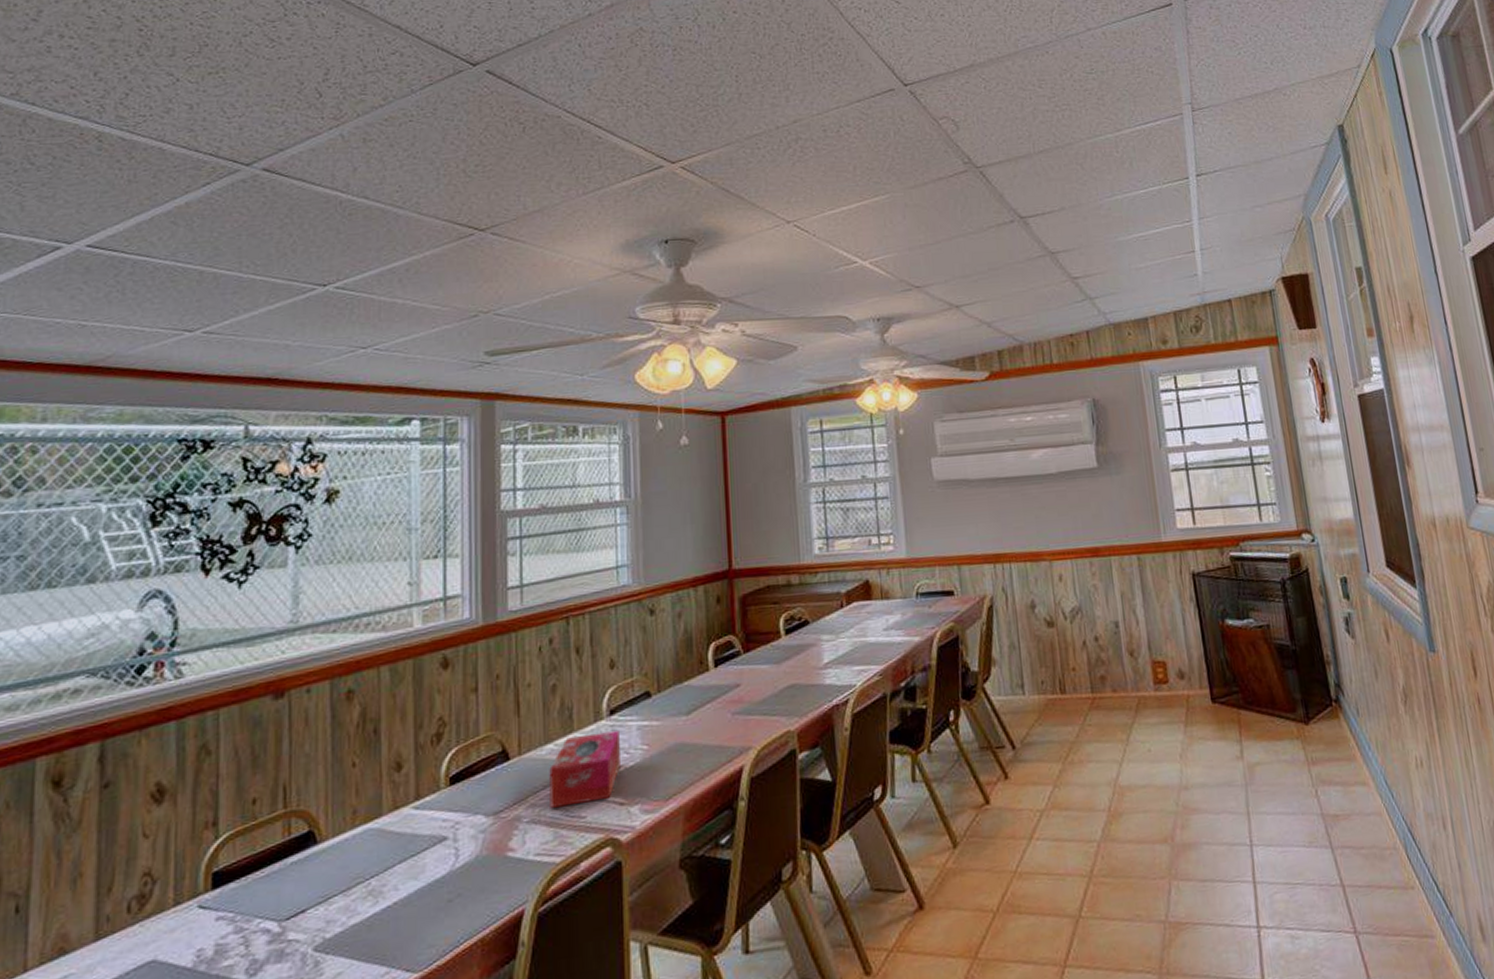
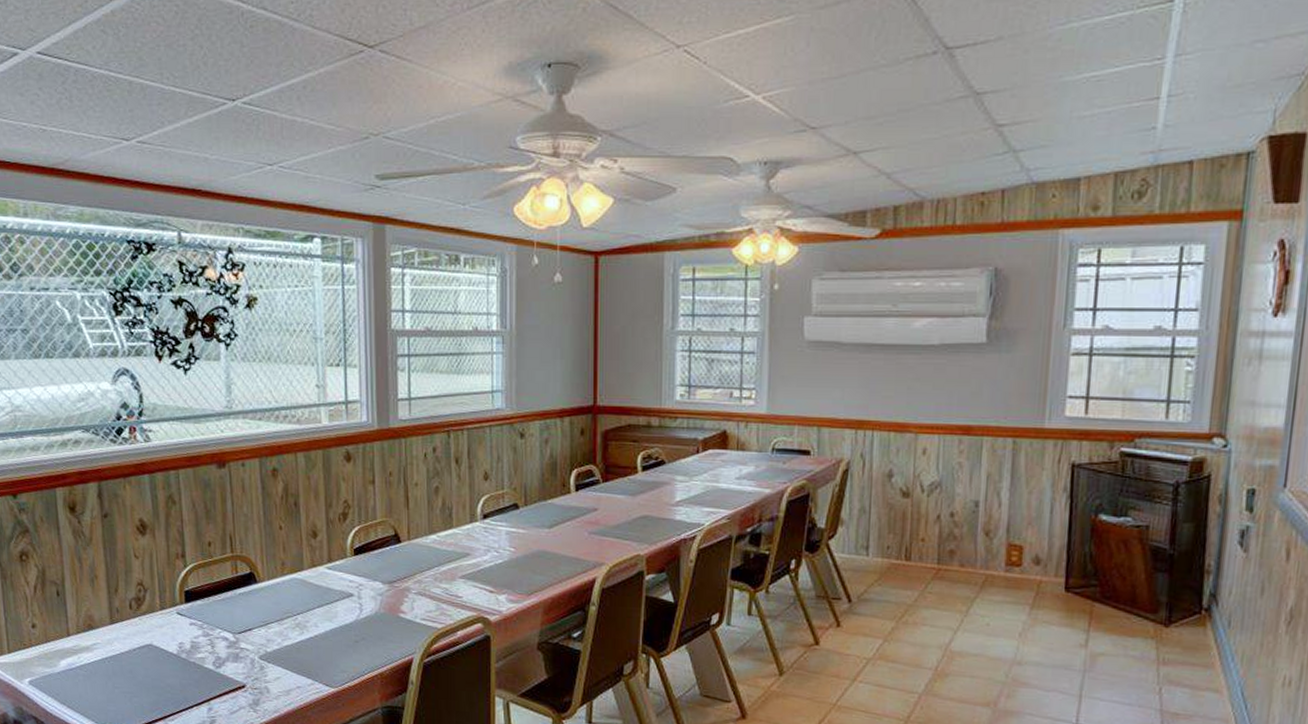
tissue box: present [549,731,620,808] -> none [433,531,491,587]

